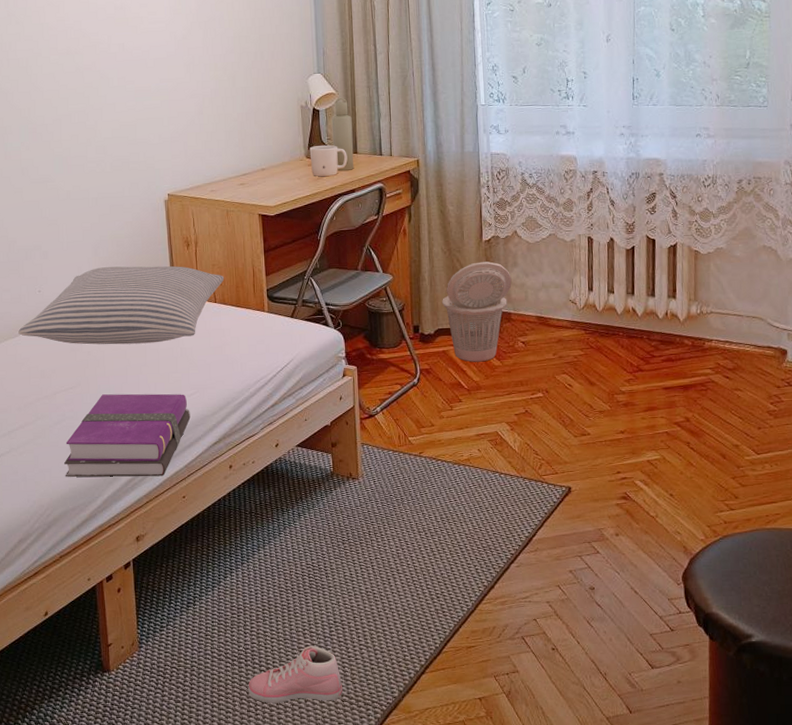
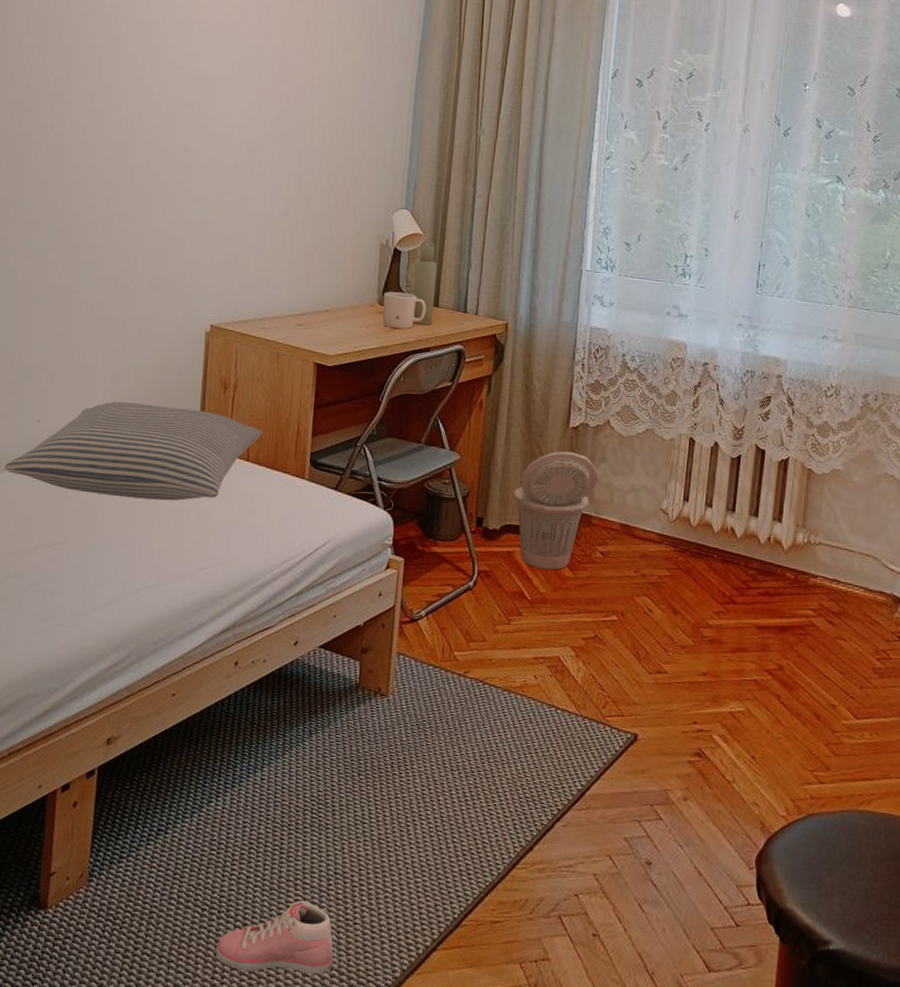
hardback book: present [64,393,191,477] -> none [32,556,198,666]

